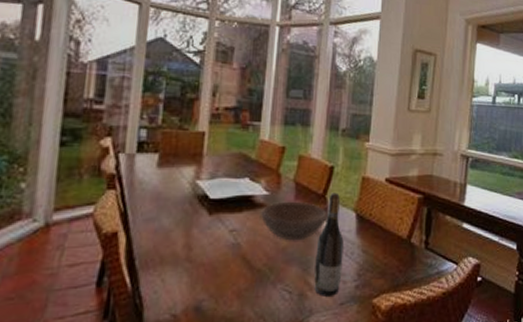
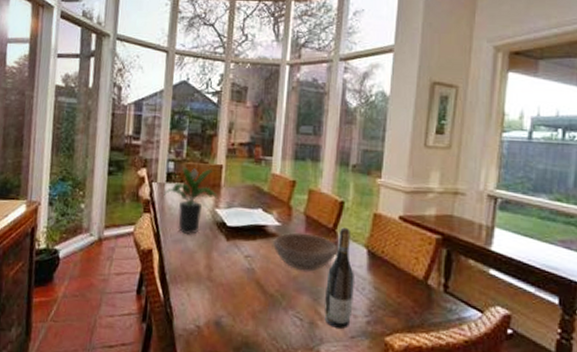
potted plant: none [133,134,200,212] -> present [164,166,219,235]

